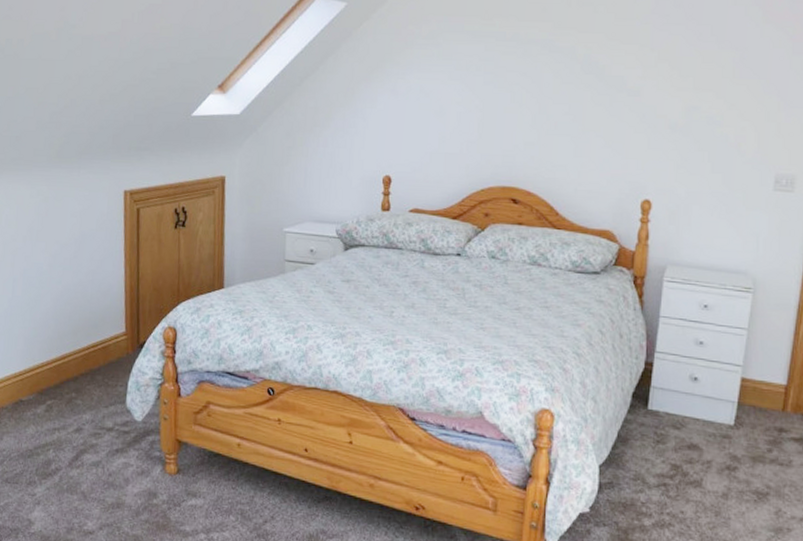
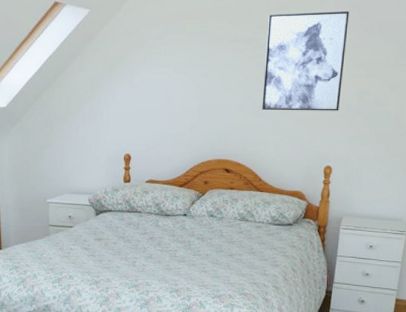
wall art: none [560,9,672,132] -> present [262,11,349,111]

